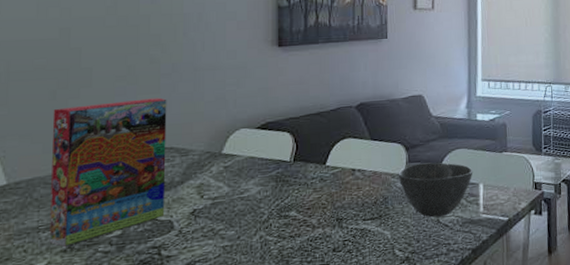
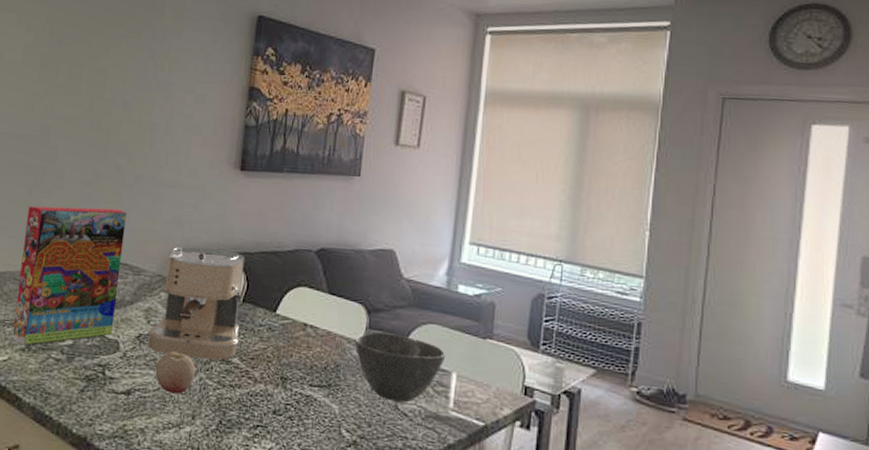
coffee maker: none [202,119,294,223] -> present [147,247,245,360]
fruit: none [214,218,255,257] -> present [155,351,196,394]

